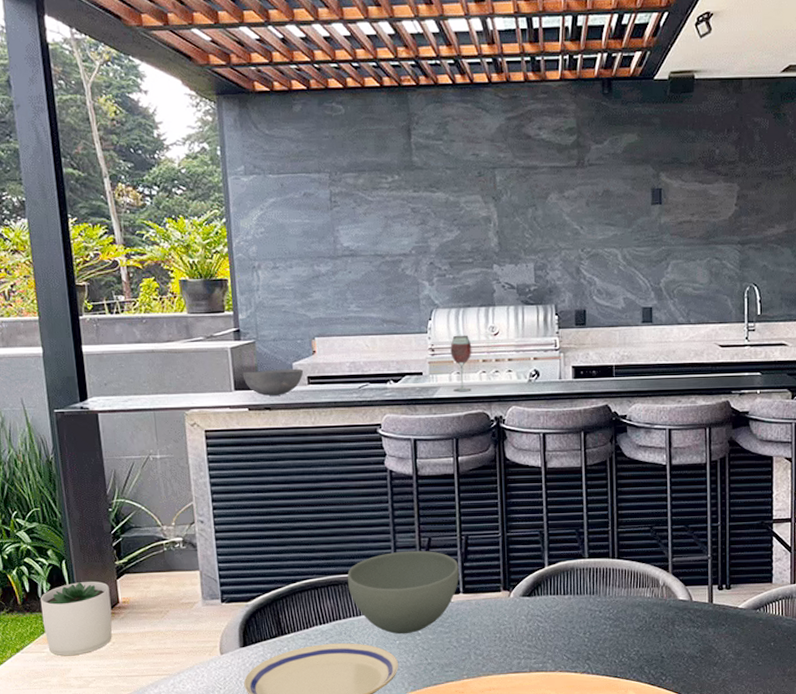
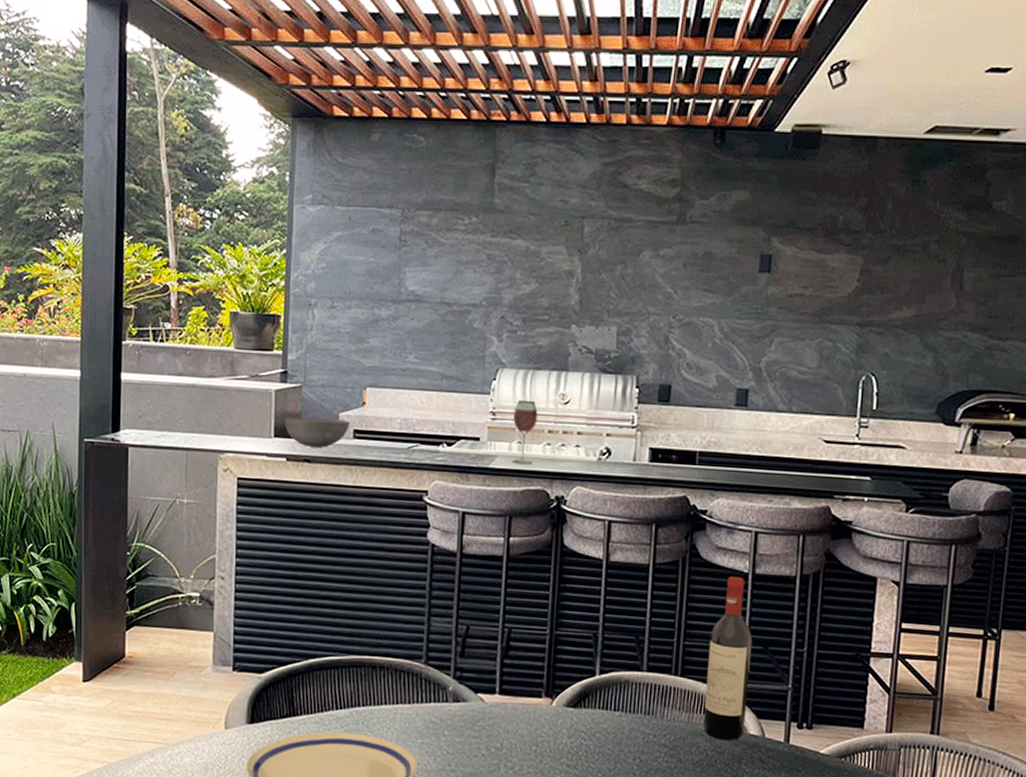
planter: present [40,581,112,656] -> none [43,629,117,710]
bowl: present [347,550,460,635] -> none [372,637,498,733]
wine bottle: none [639,468,675,607] -> present [703,576,753,741]

